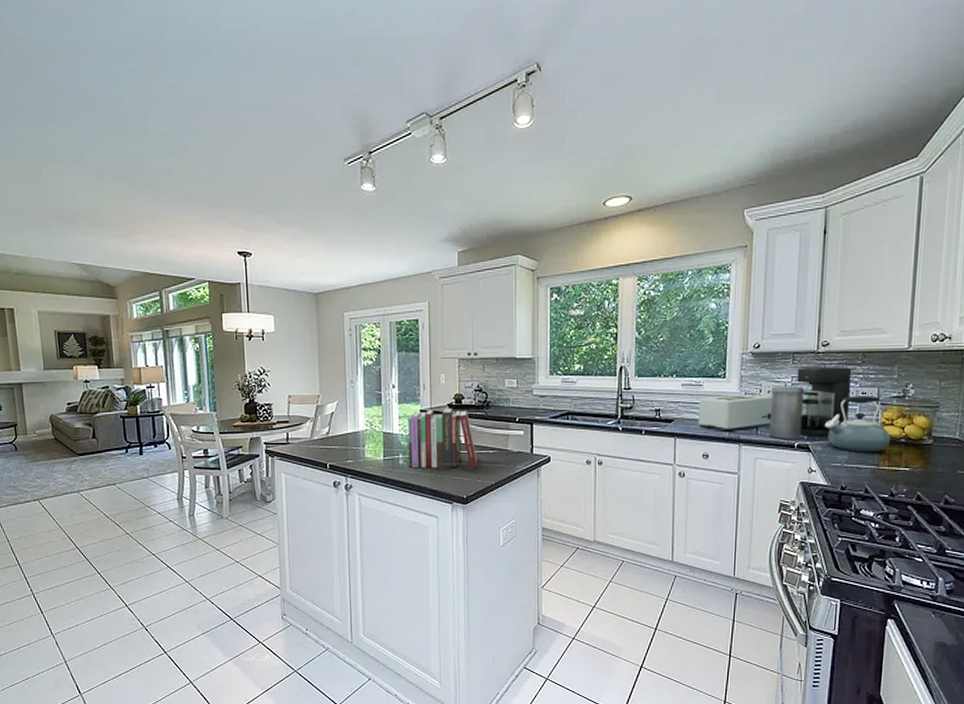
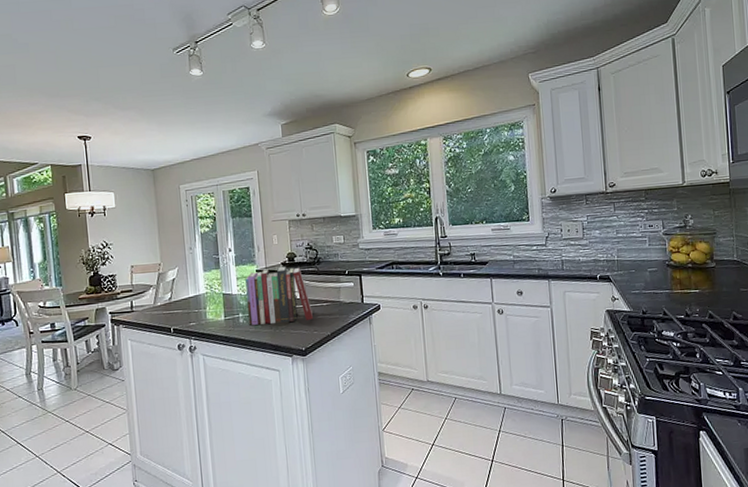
toaster: present [698,395,772,432] -> none [508,234,574,270]
canister: present [768,386,805,440] -> none [570,223,603,273]
coffee maker: present [797,366,852,437] -> none [591,203,640,269]
kettle: present [824,396,891,453] -> none [620,227,680,279]

